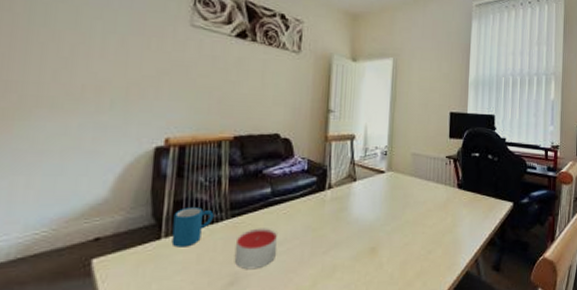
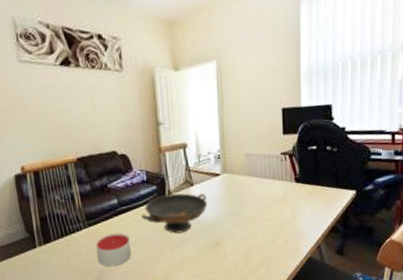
mug: present [171,207,214,248] -> none [42,220,74,254]
decorative bowl: none [295,189,369,234] -> present [141,193,208,234]

